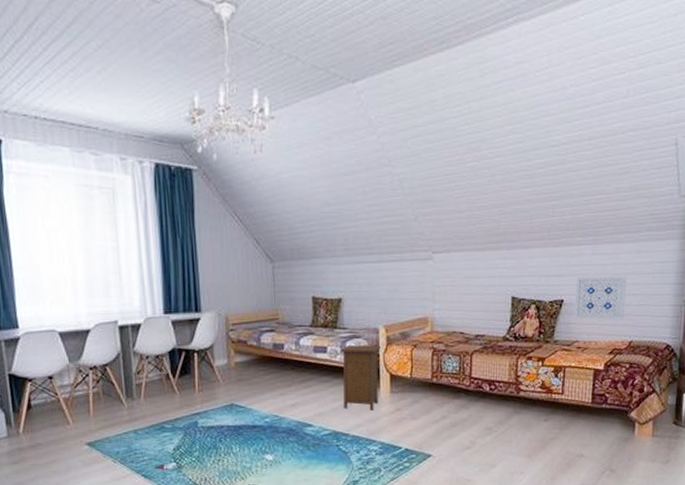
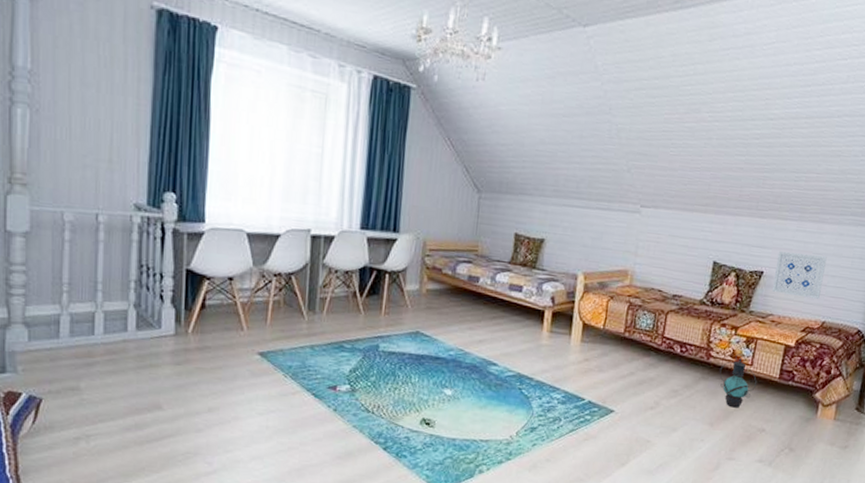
nightstand: present [341,345,381,411] -> none [532,288,578,357]
lantern: none [530,384,569,437] -> present [719,354,757,408]

